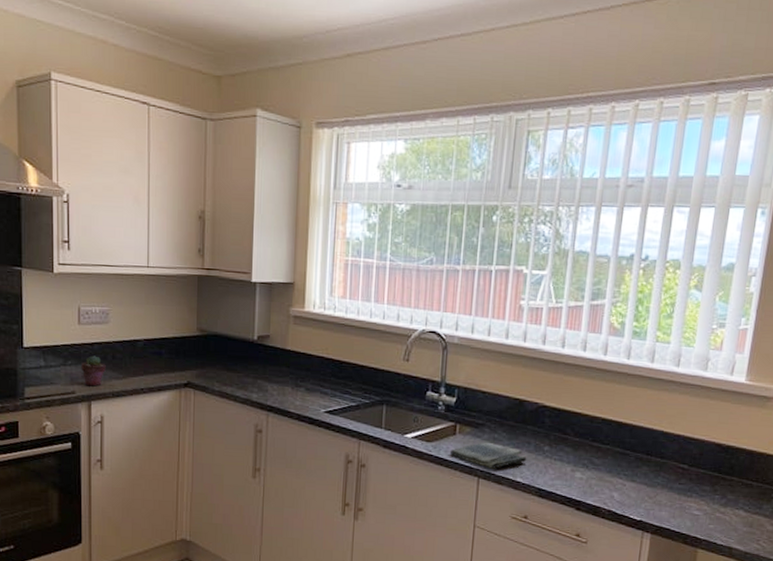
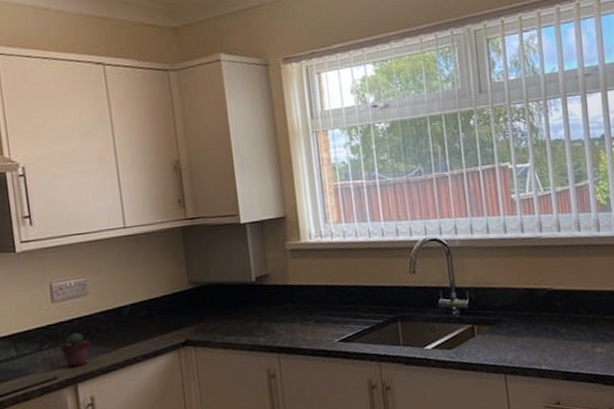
dish towel: present [449,442,527,470] -> none [472,336,548,364]

